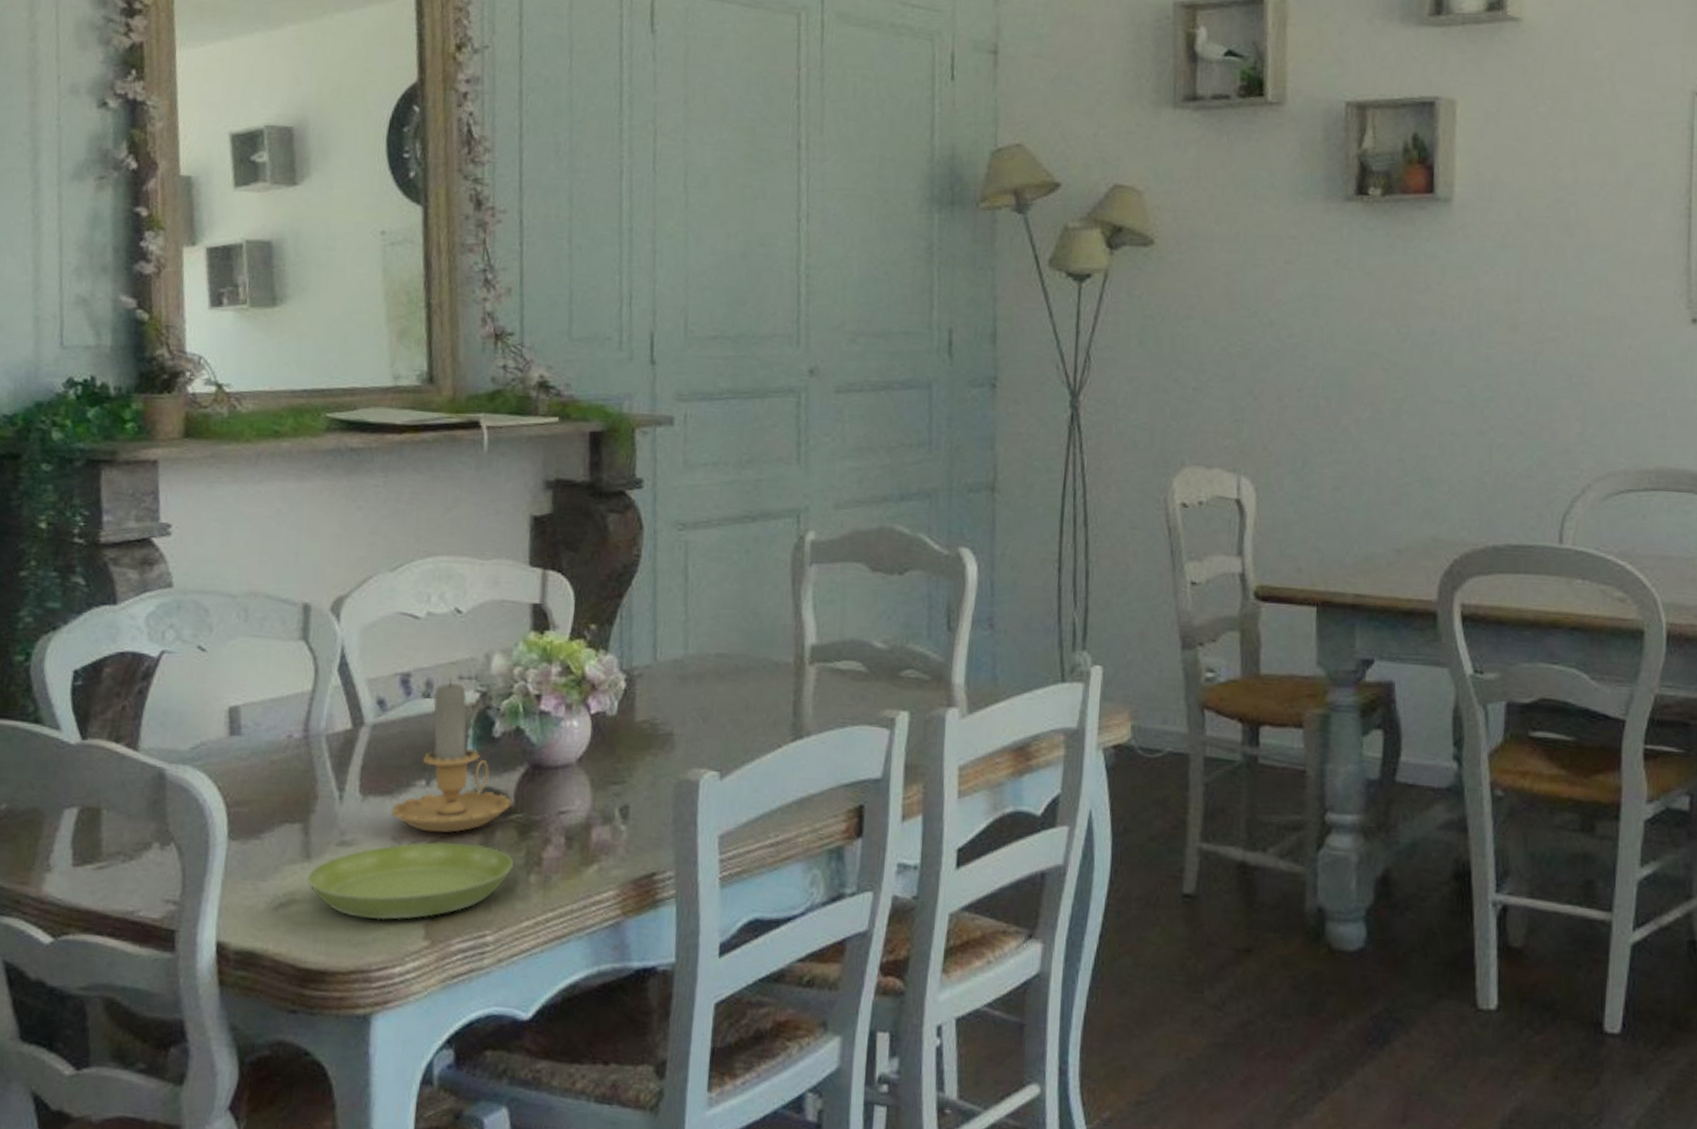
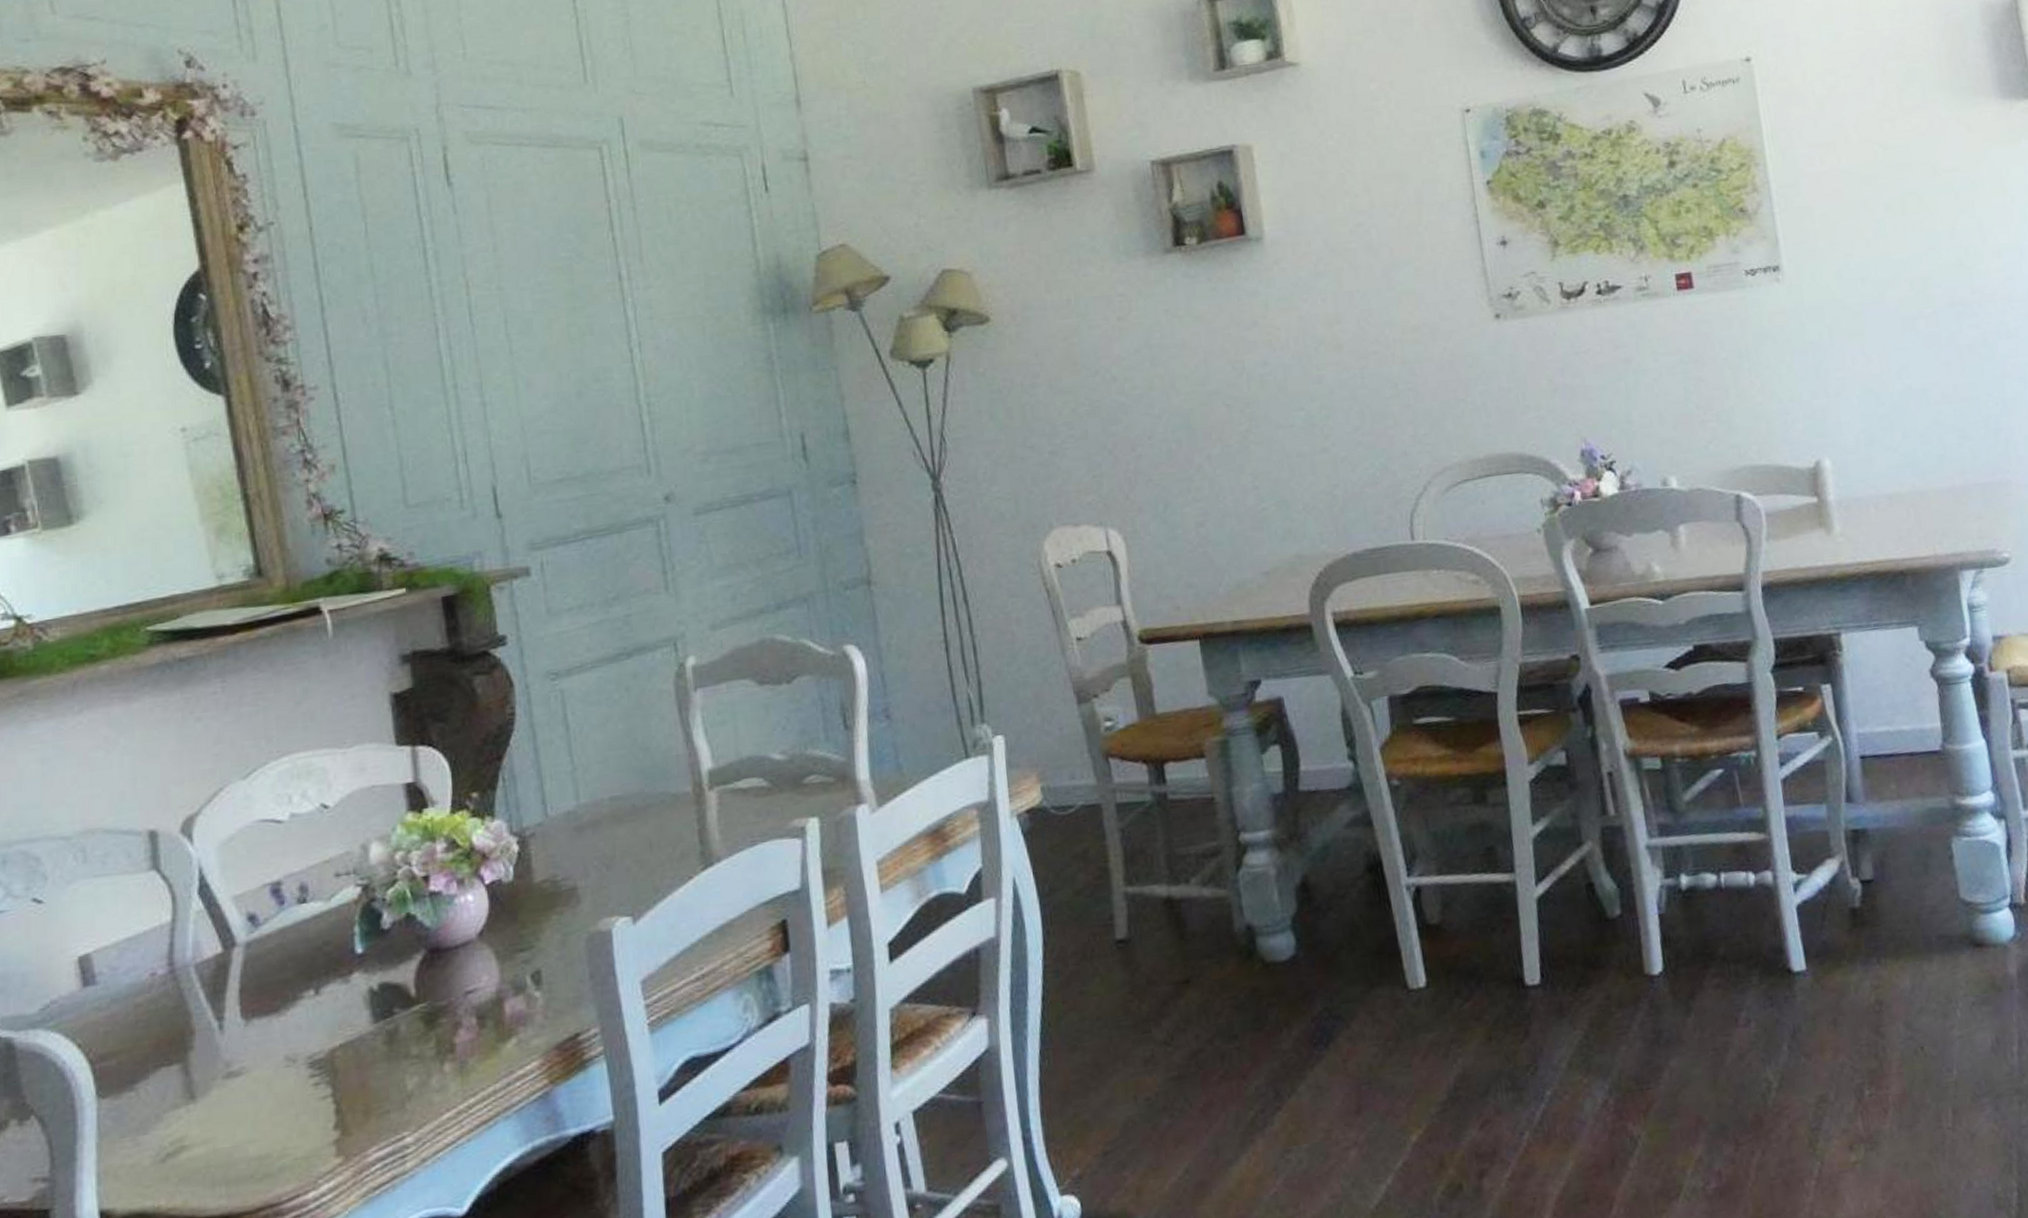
saucer: present [307,842,513,921] -> none [195,1044,424,1150]
candle: present [390,677,512,833] -> none [279,876,413,1044]

